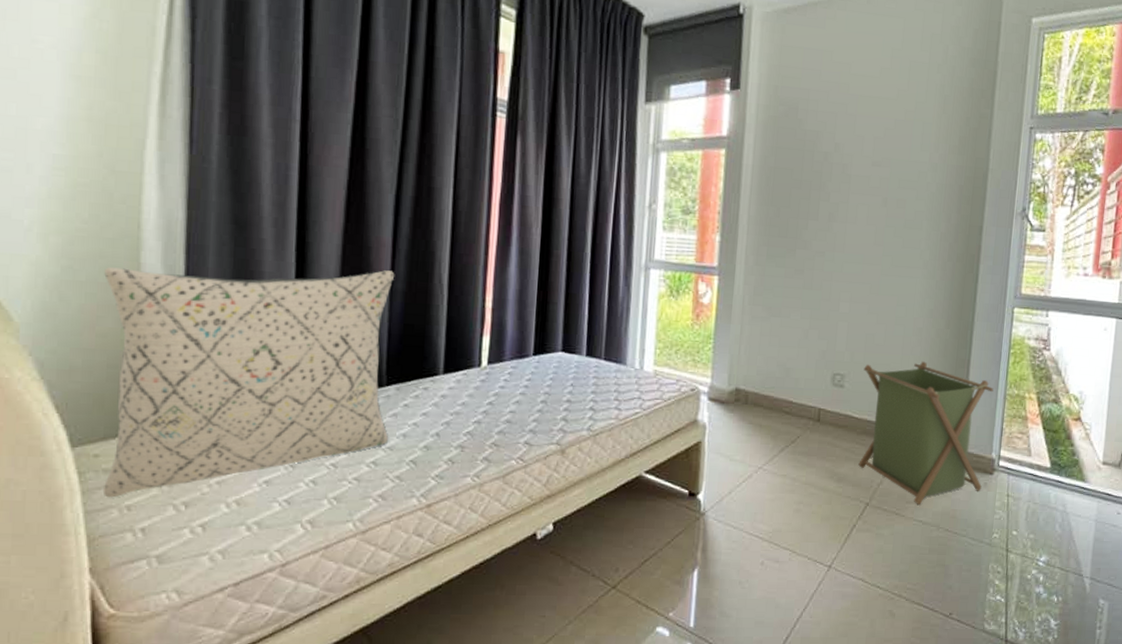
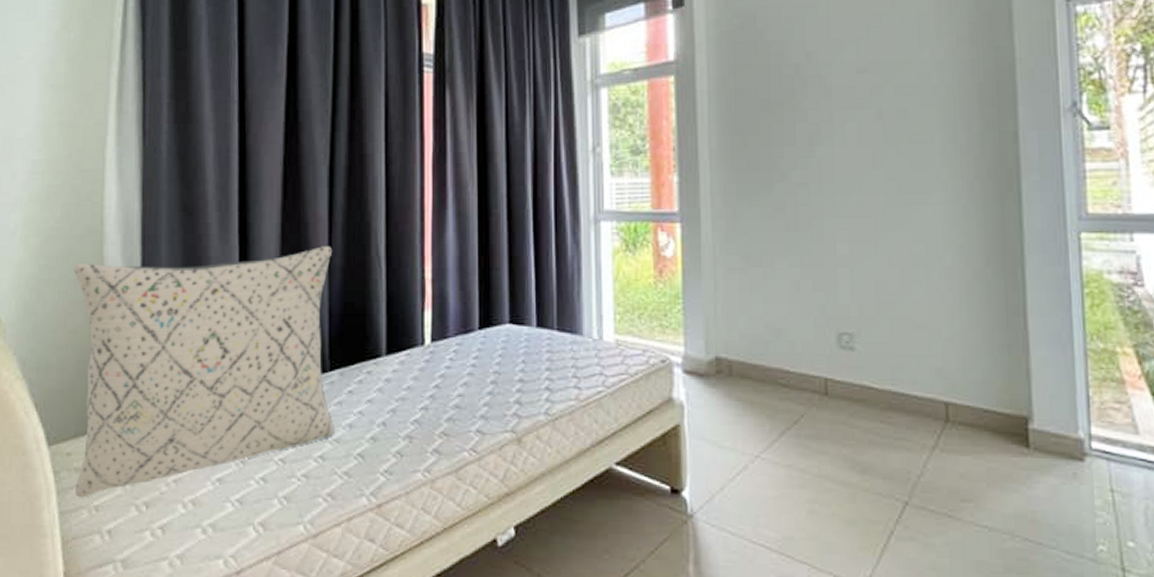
laundry basket: present [858,361,994,506] -> none [878,311,1070,505]

